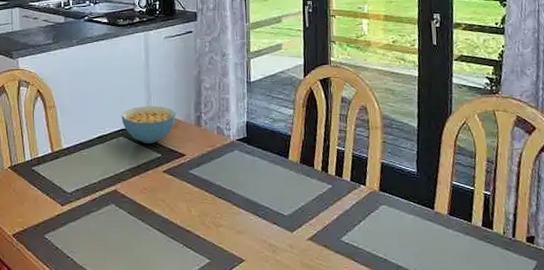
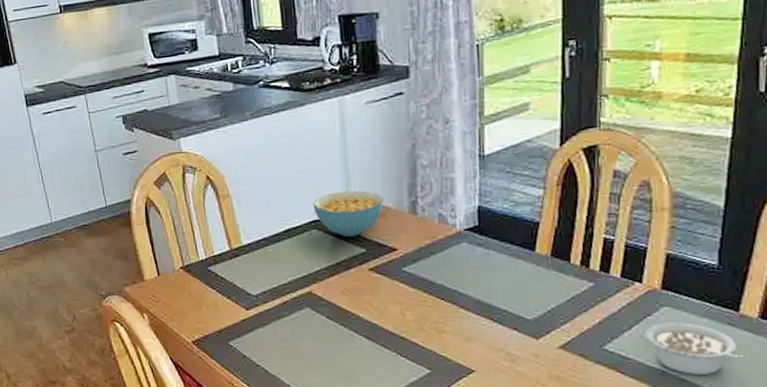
legume: none [370,218,440,262] -> present [646,322,743,375]

